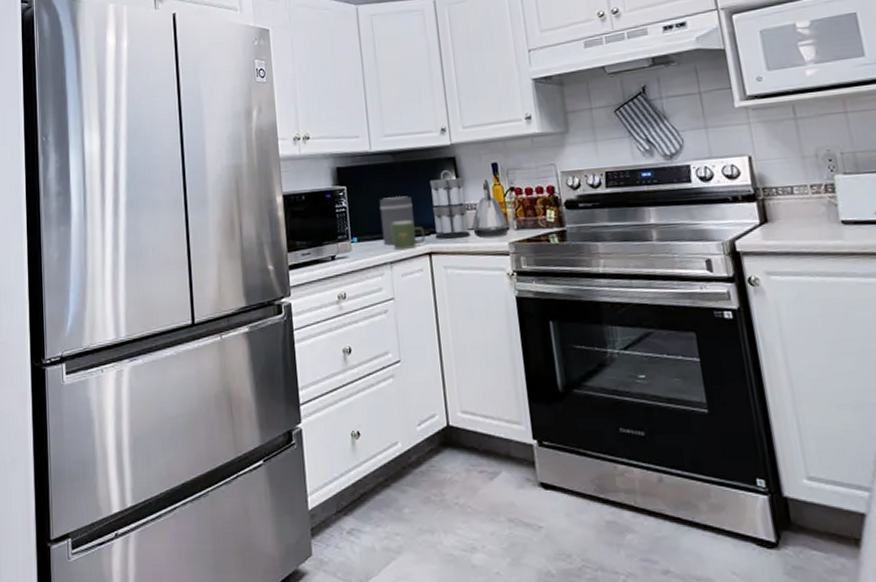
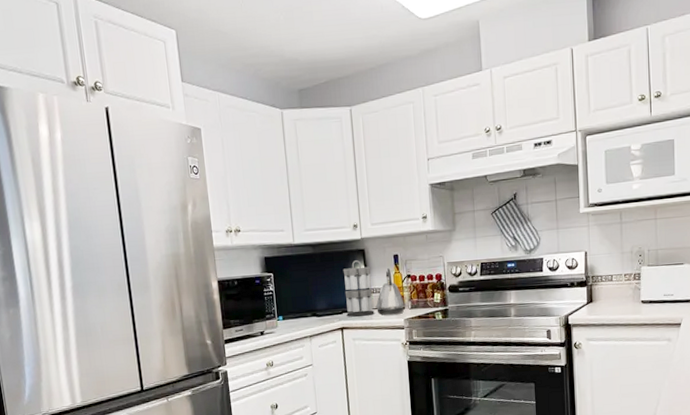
cylinder: present [379,195,416,246] -> none [300,281,331,323]
mug: present [391,220,426,250] -> none [310,302,339,326]

